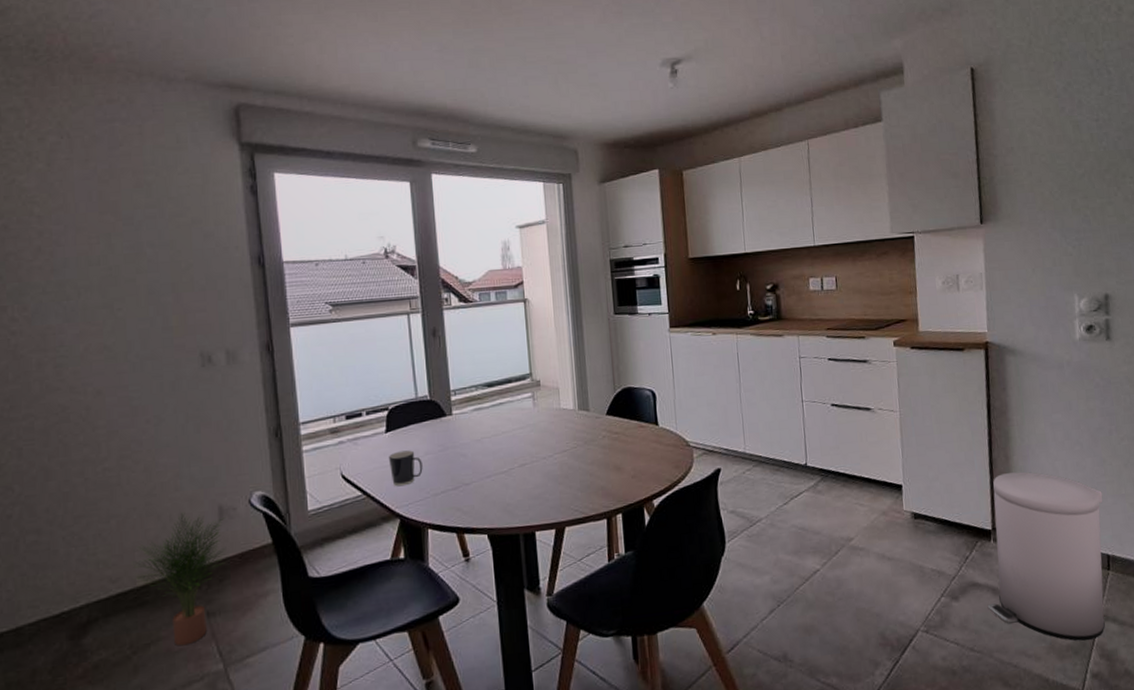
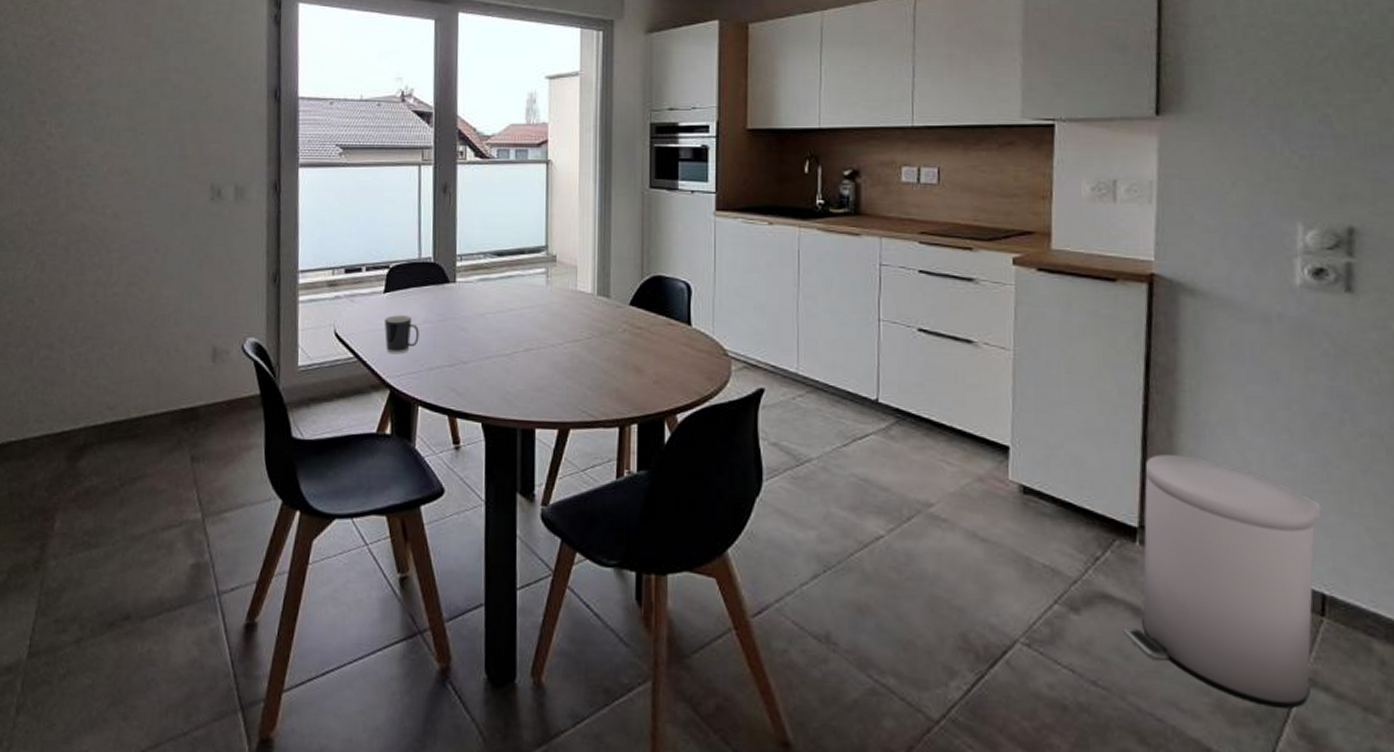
potted plant: present [132,512,226,646] -> none [129,348,218,487]

